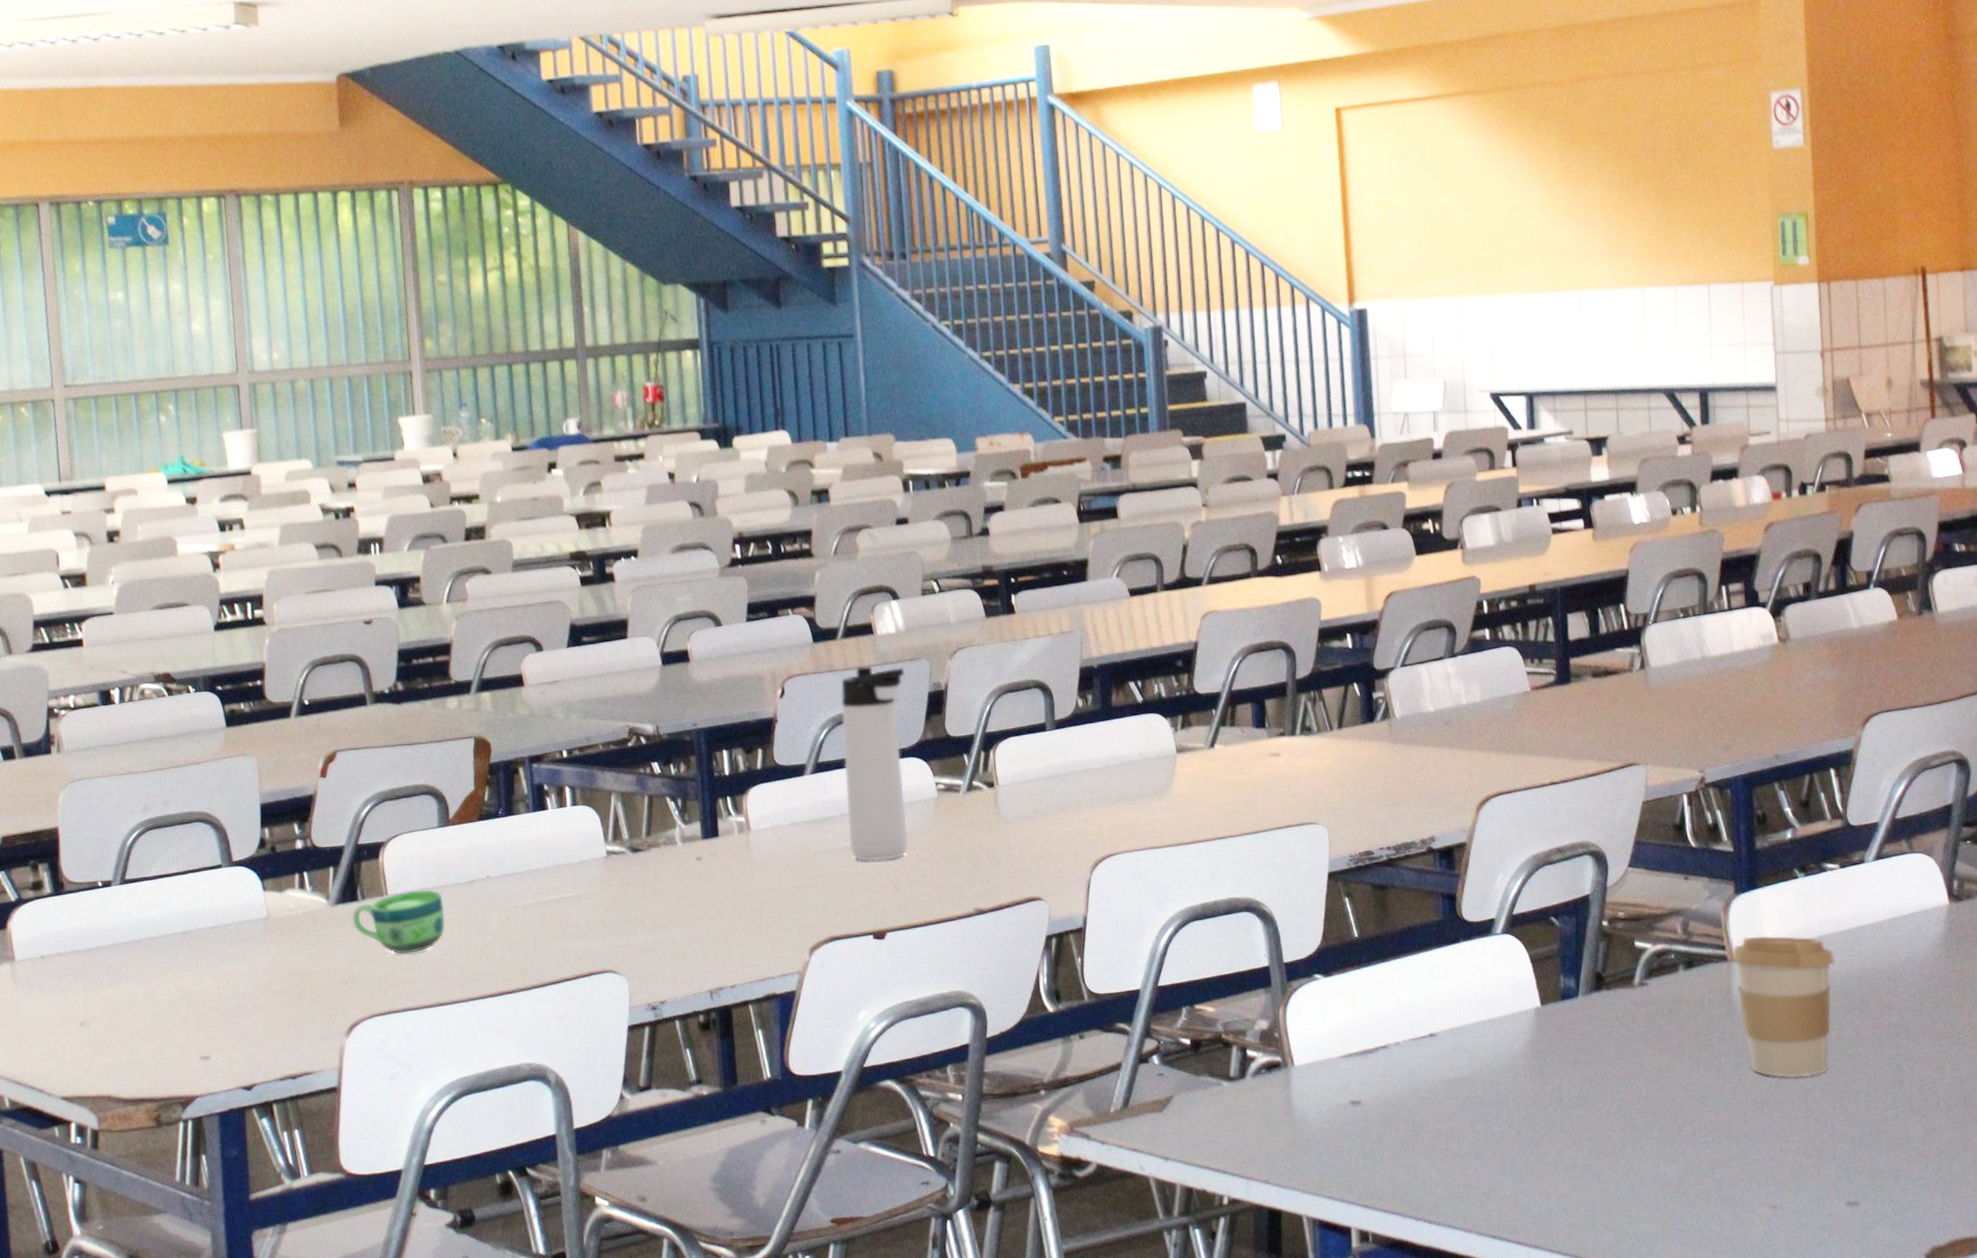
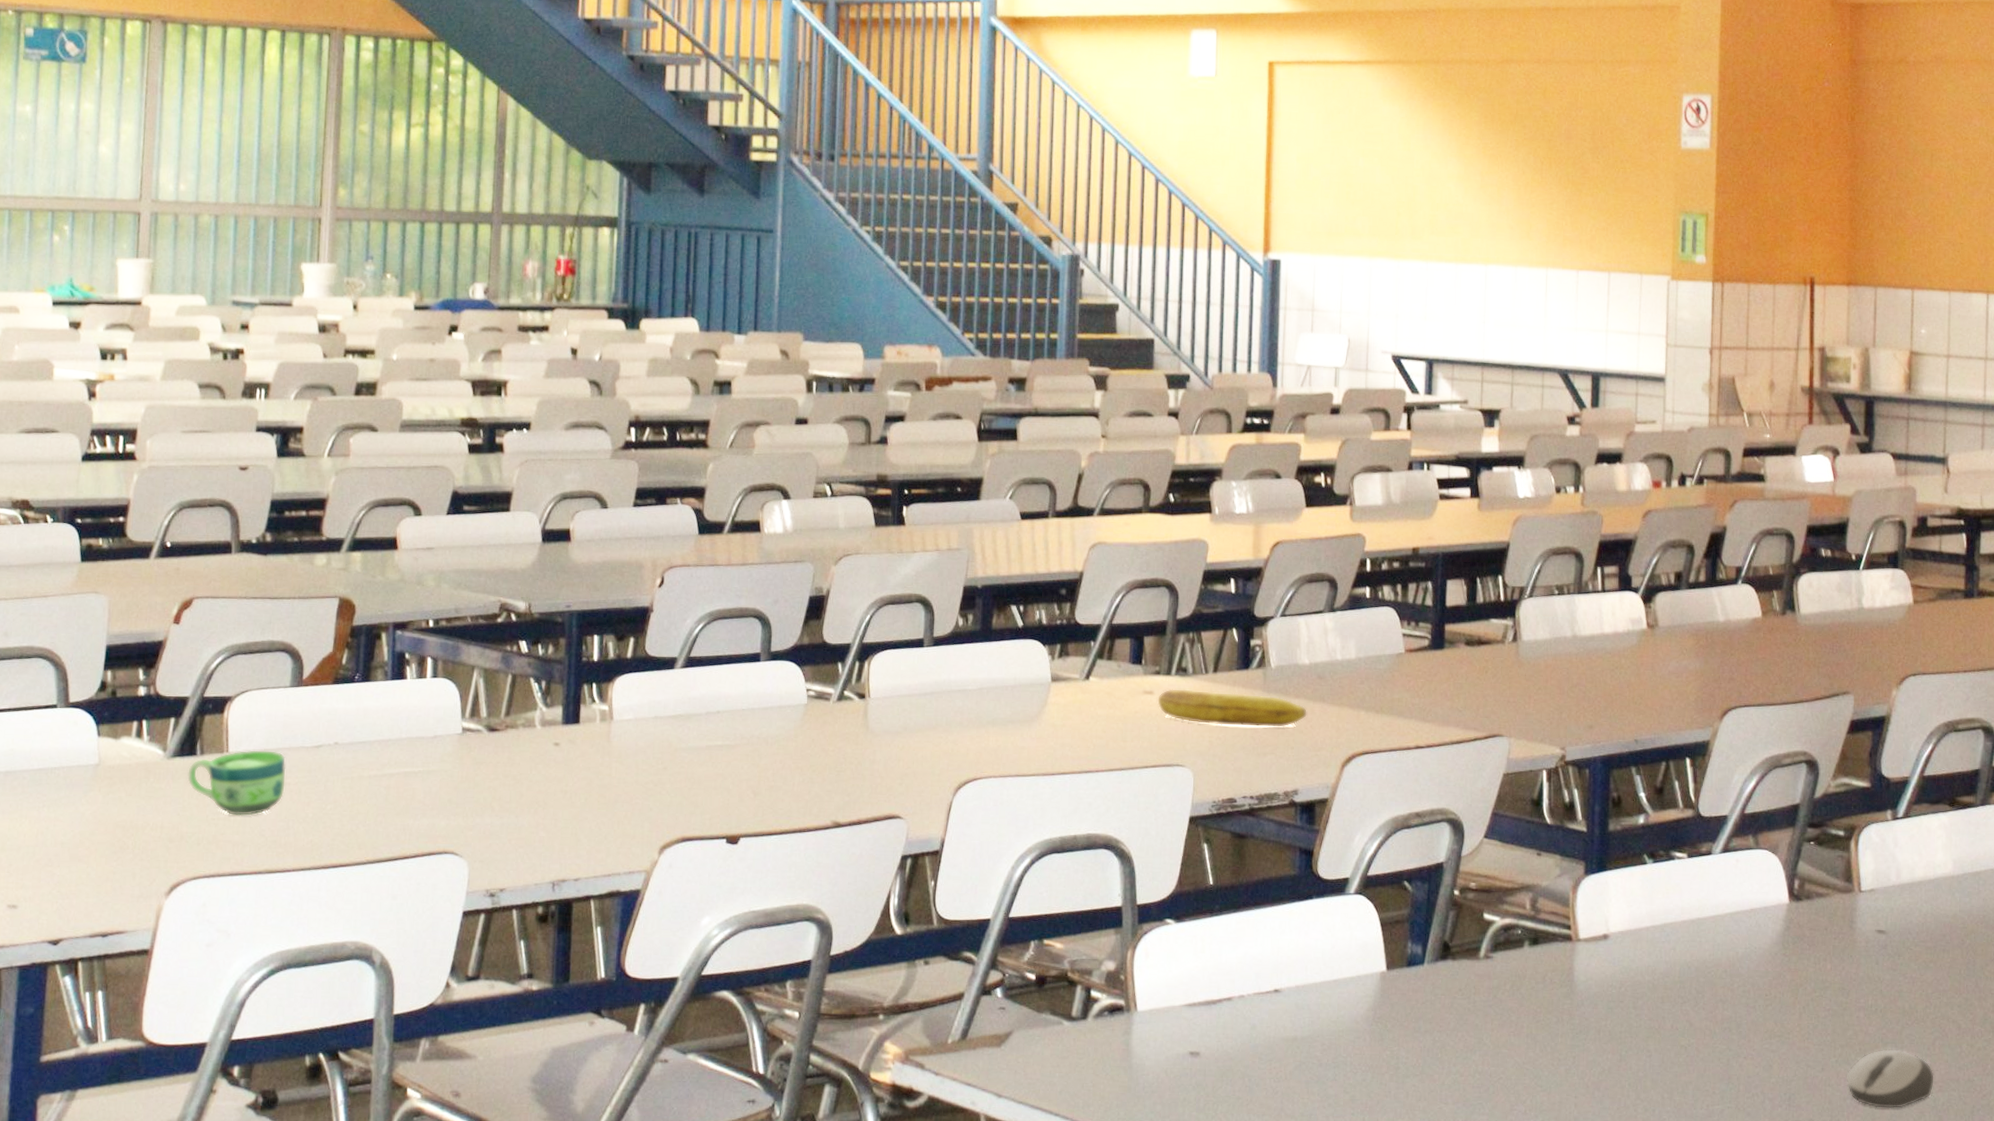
thermos bottle: present [841,667,908,861] -> none [712,563,788,763]
banana: none [1285,746,1437,780] -> present [1157,689,1307,727]
coffee cup: present [1731,935,1835,1078] -> none [1576,918,1675,1065]

